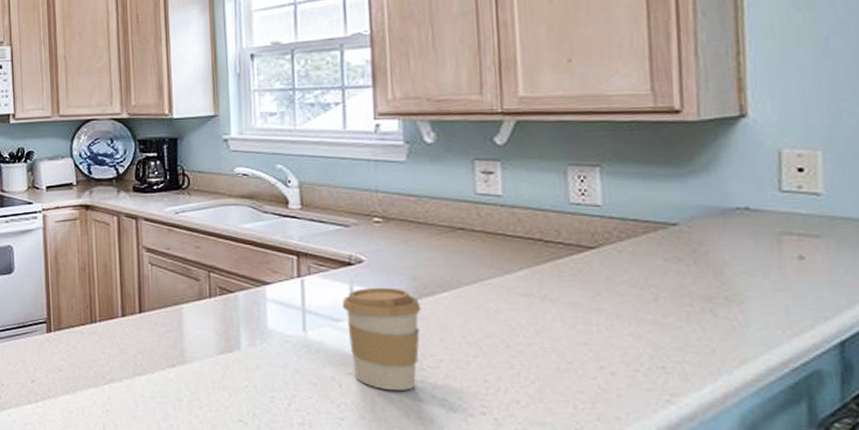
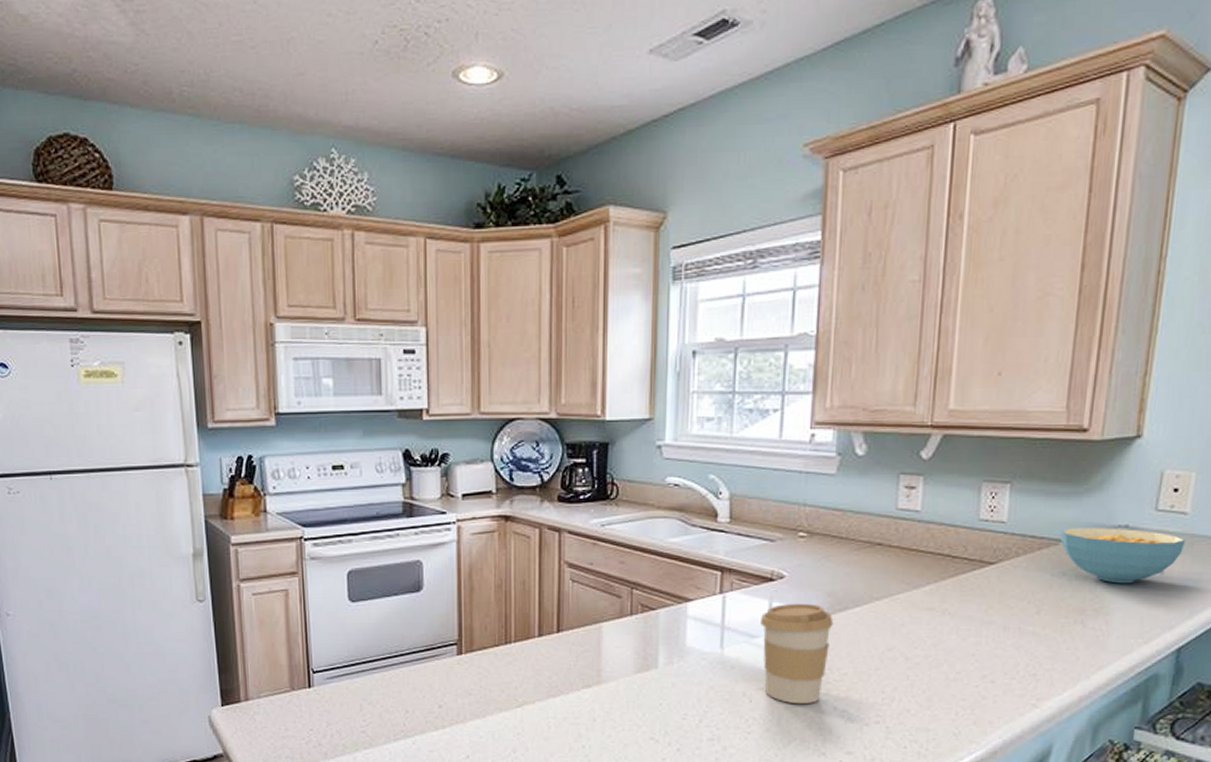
cereal bowl: none [667,210,825,270] -> present [1060,528,1186,584]

